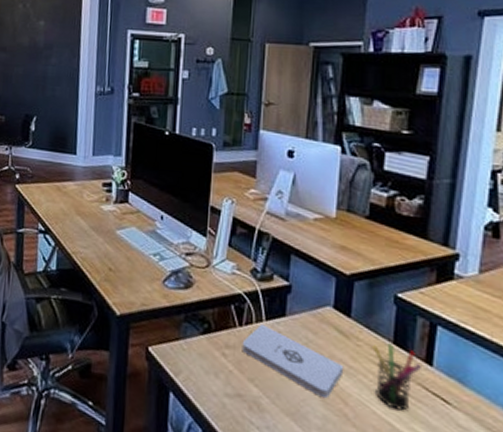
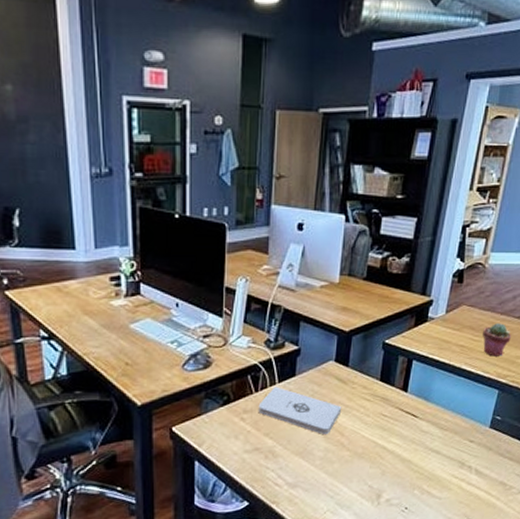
pen holder: present [372,344,421,411] -> none [364,381,399,431]

